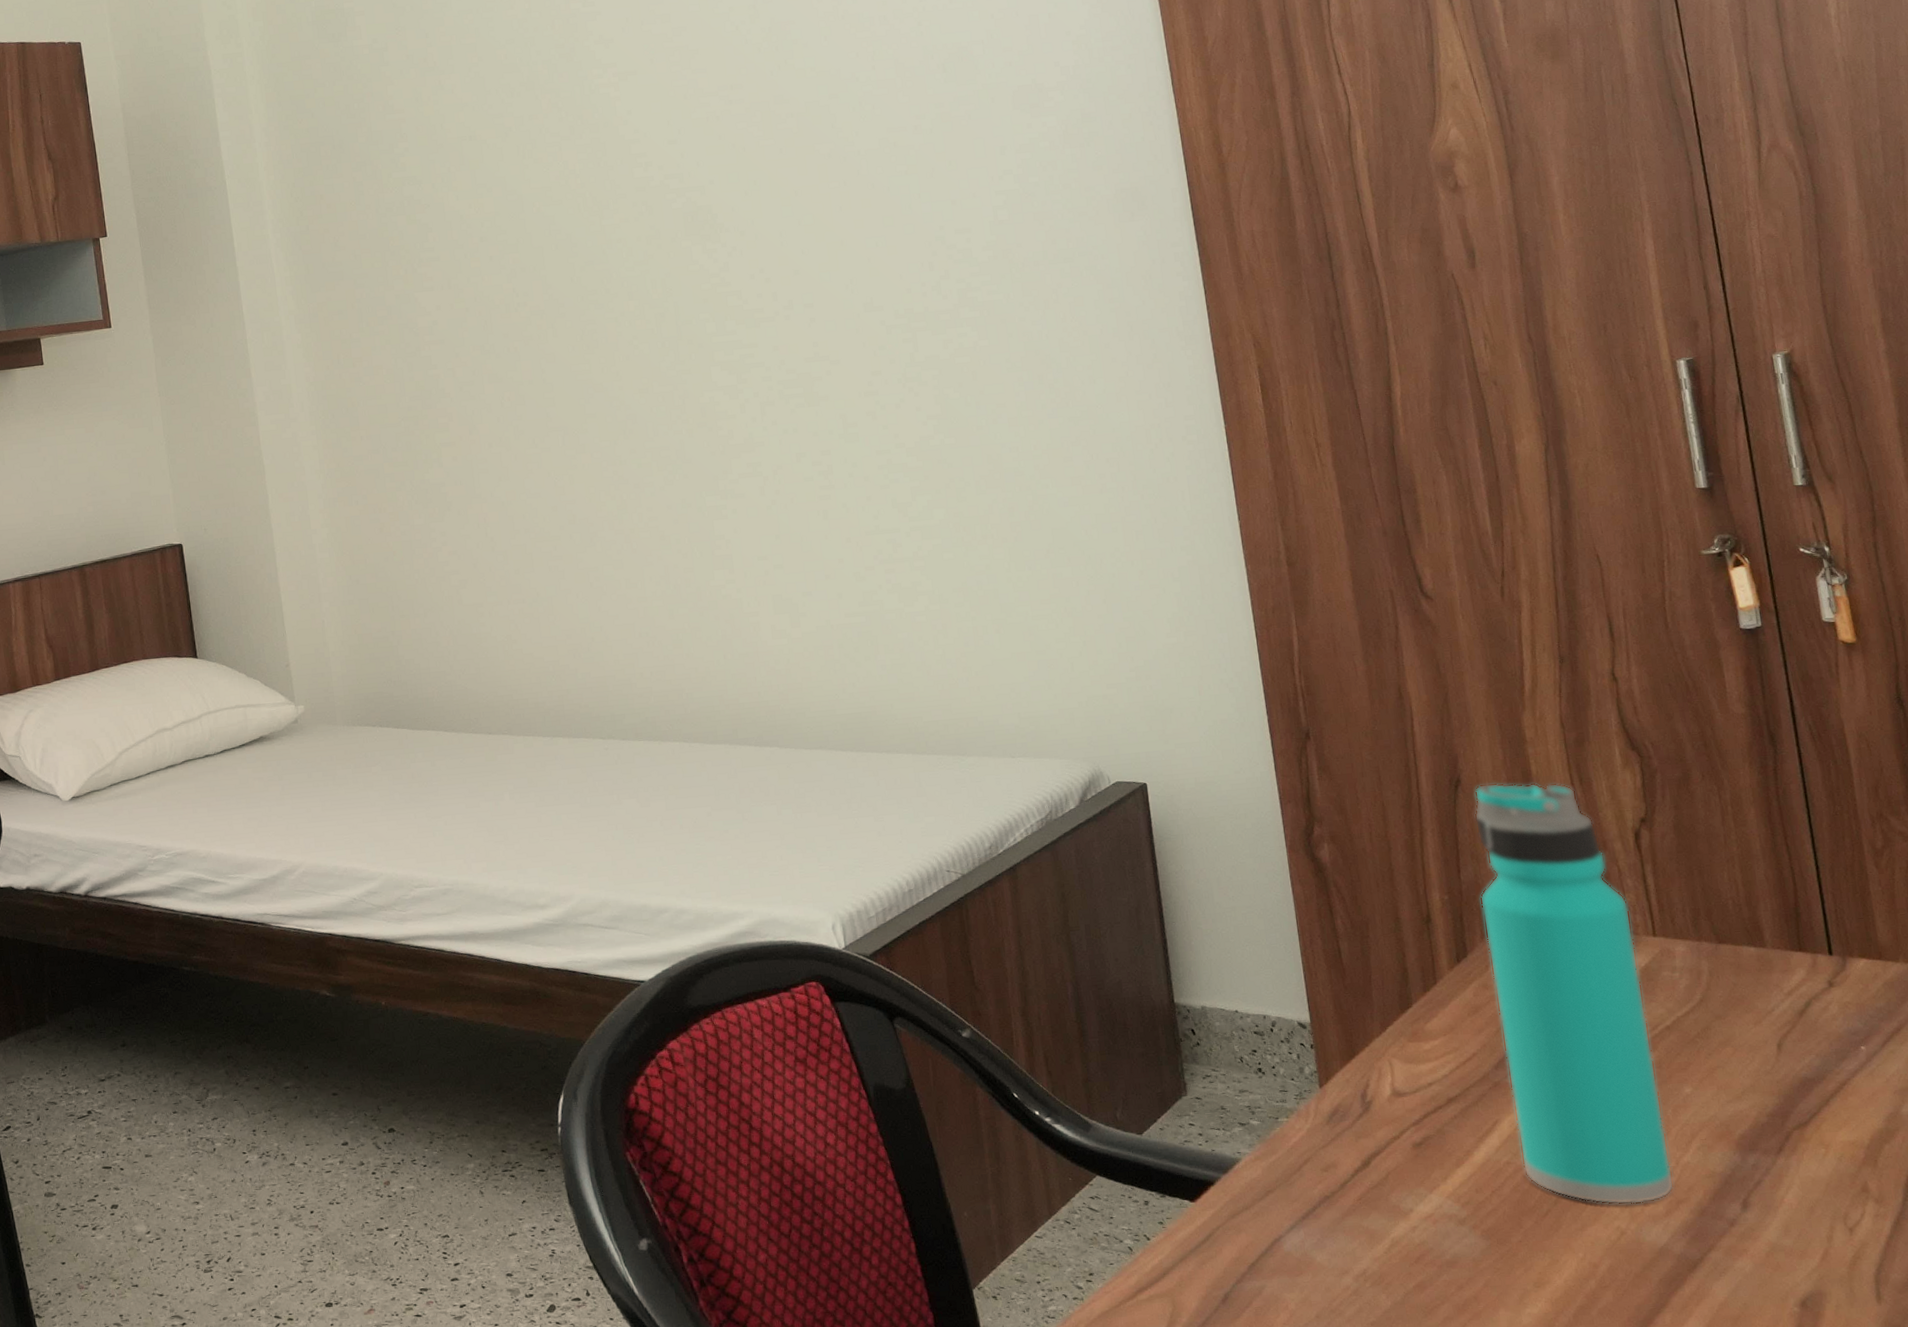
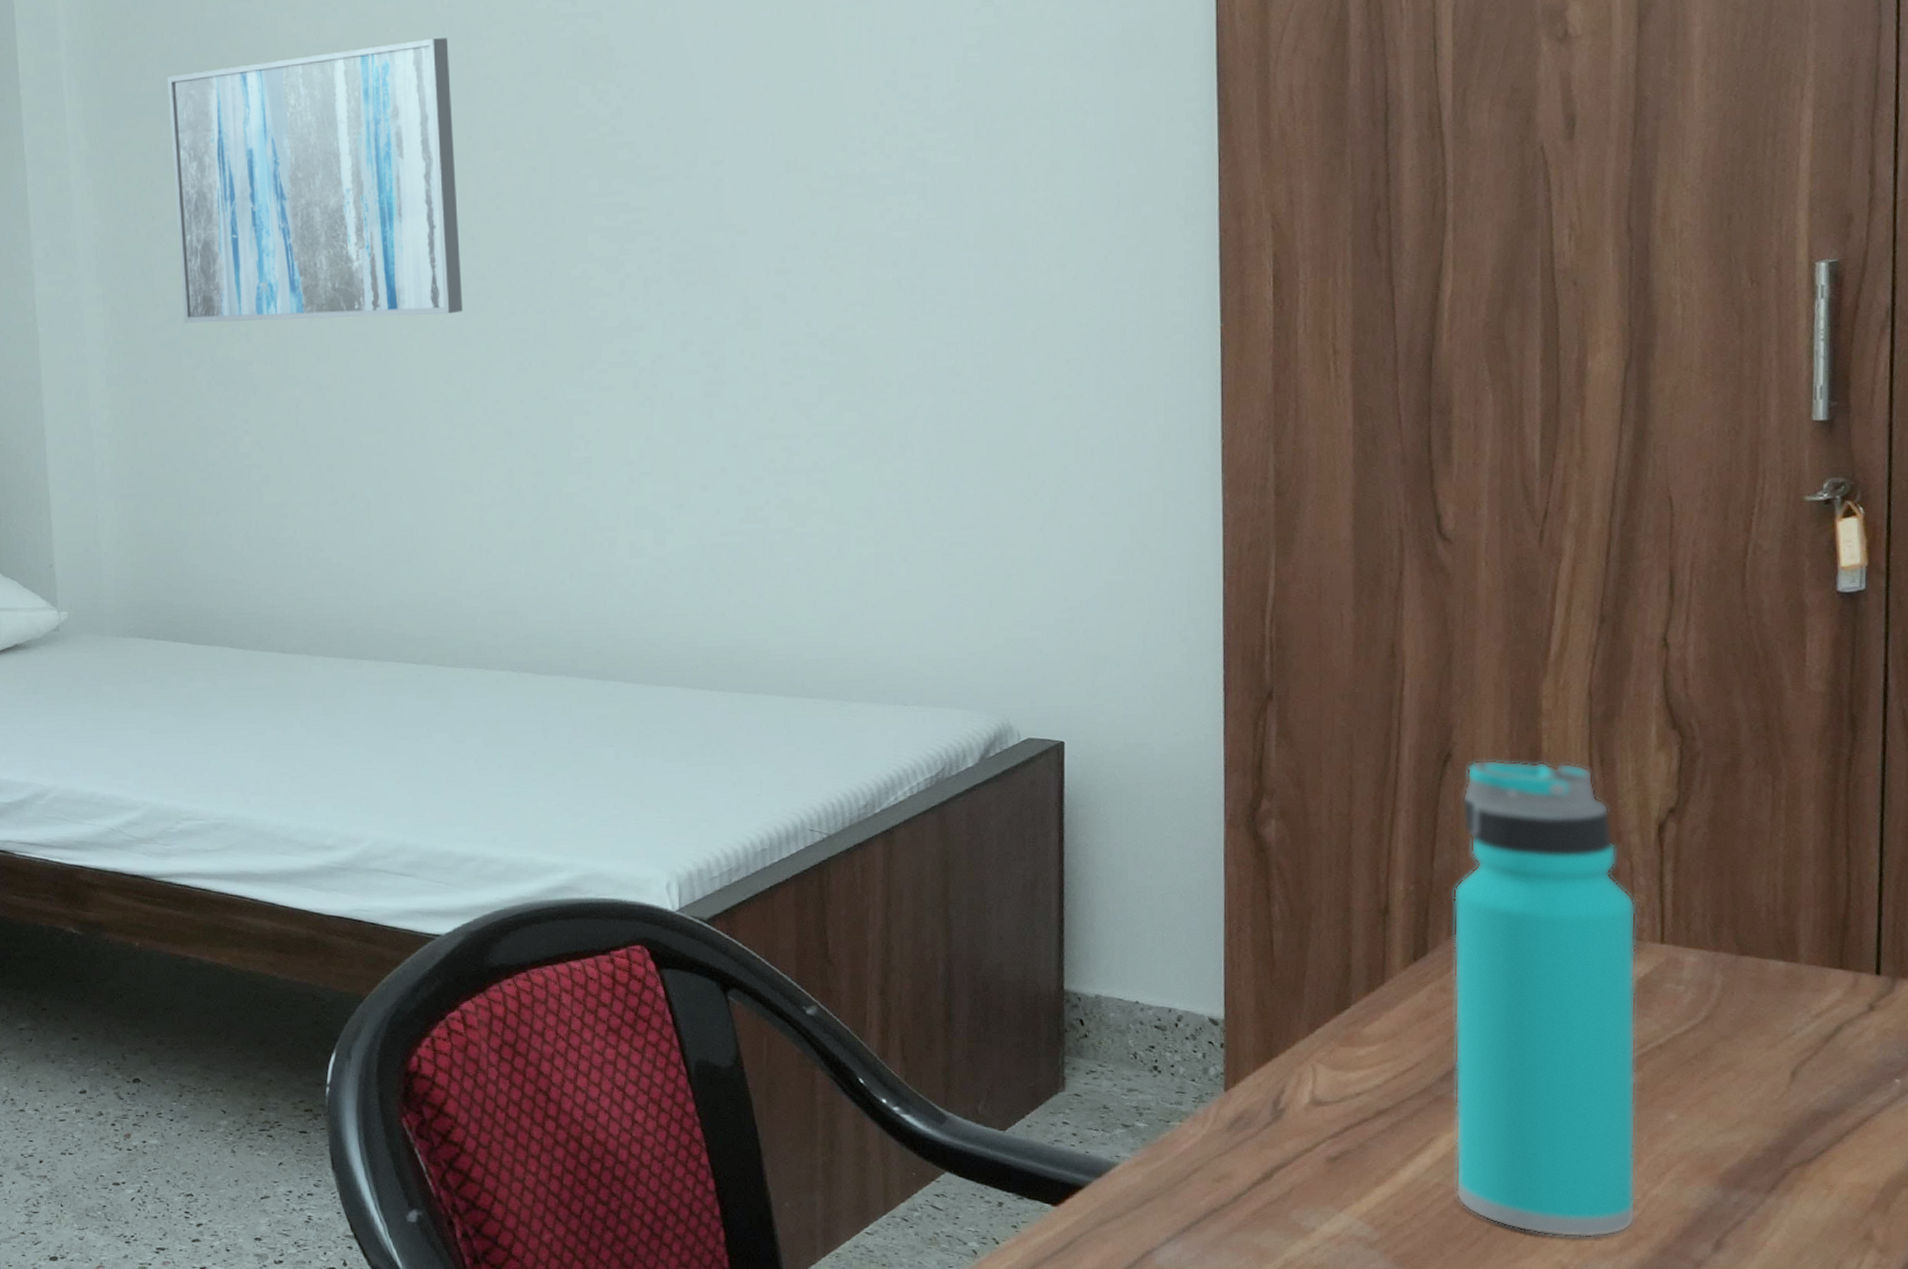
wall art: none [357,210,615,452] -> present [167,38,463,323]

